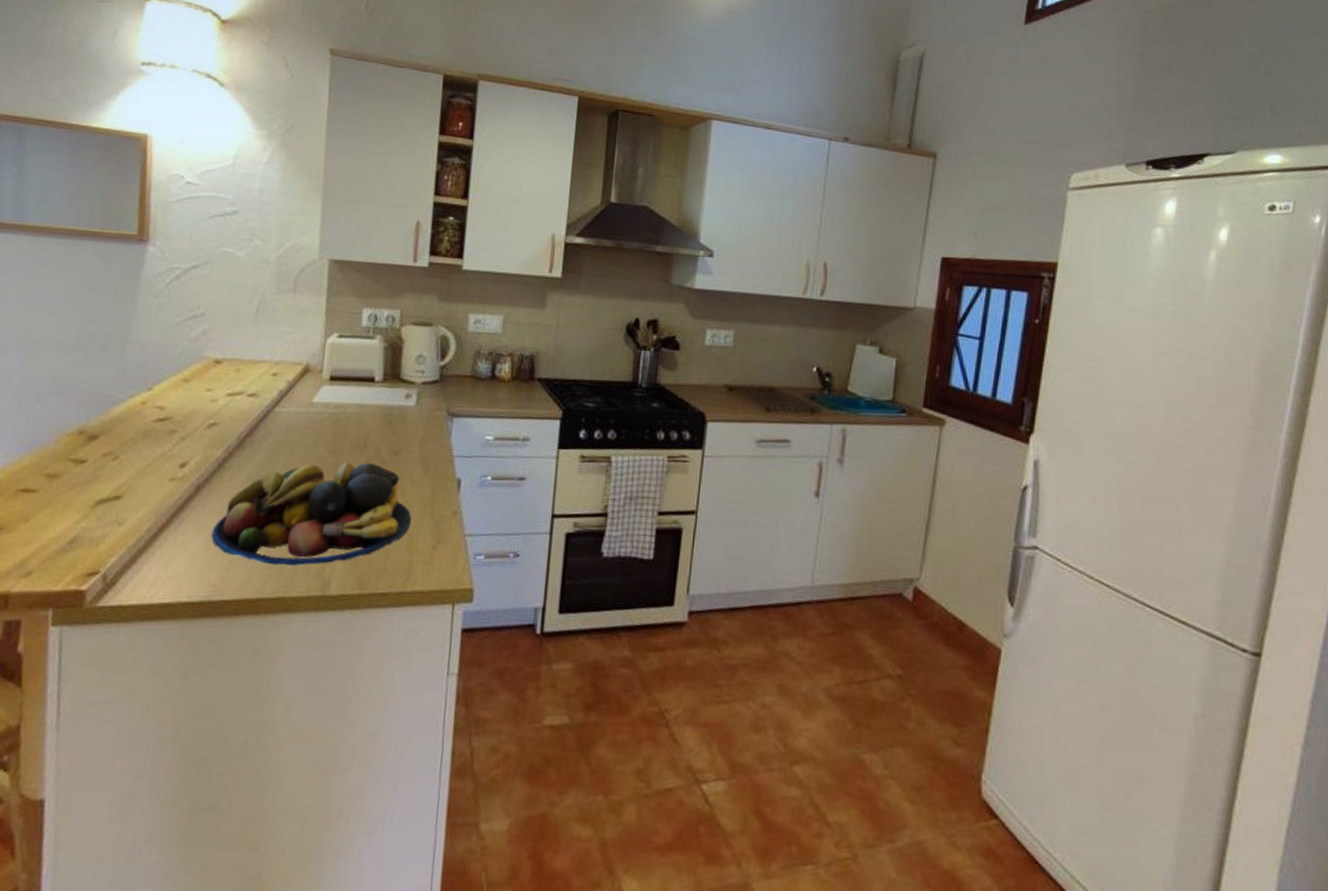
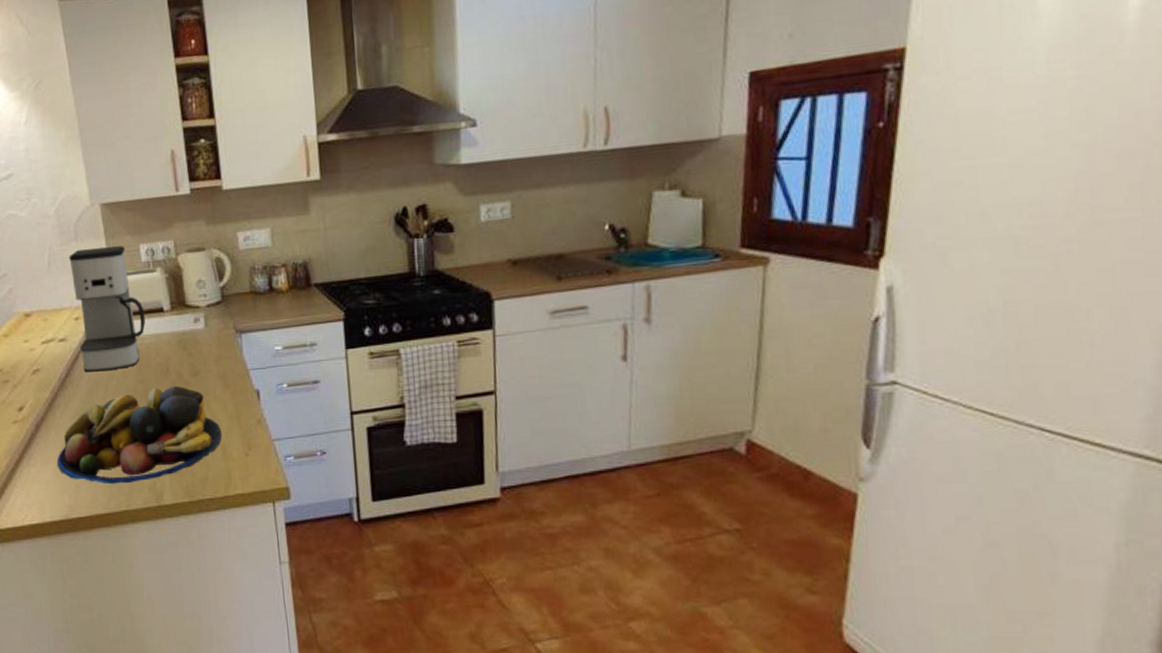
coffee maker: none [269,302,354,436] -> present [69,246,146,372]

